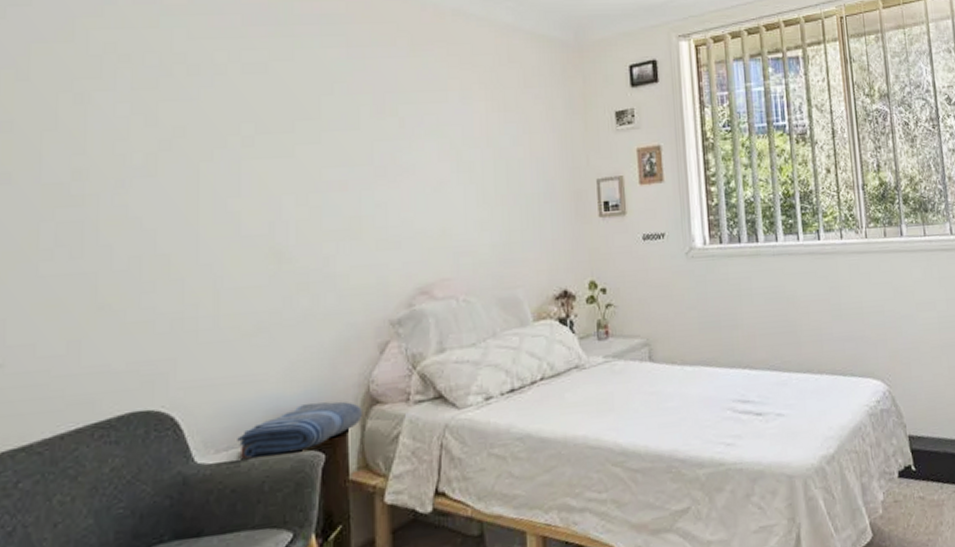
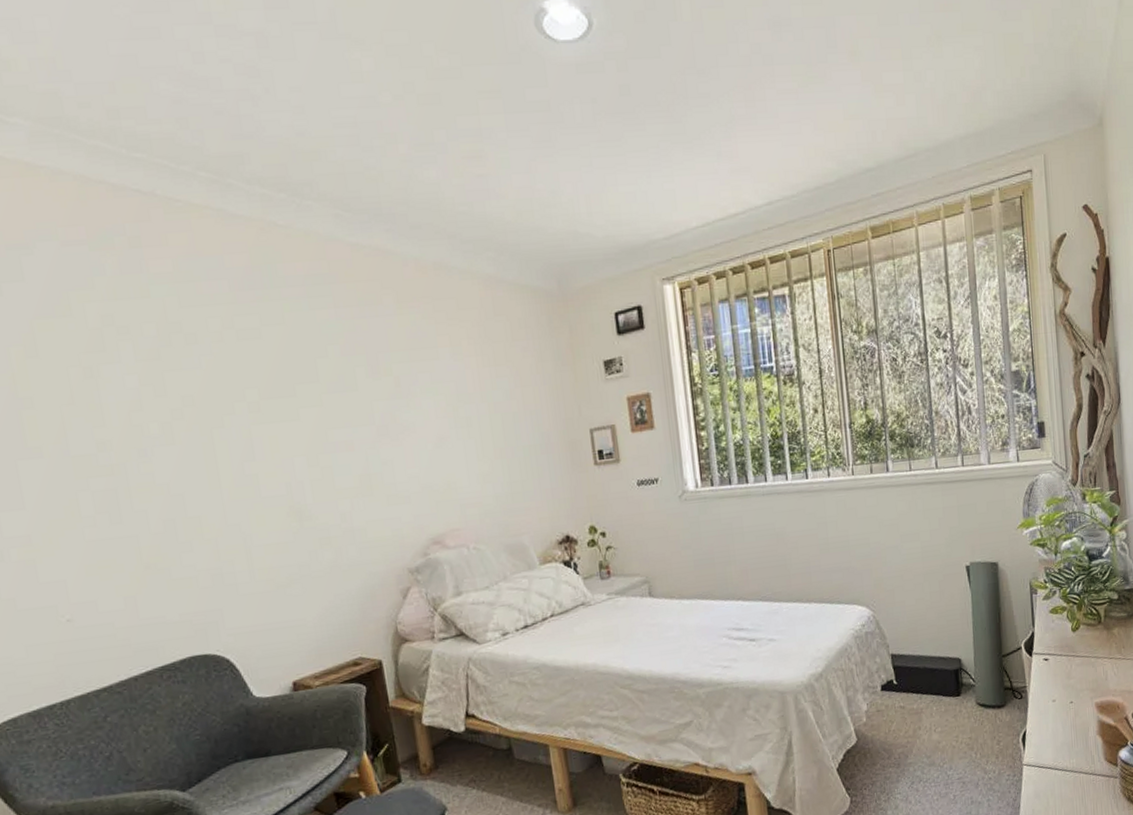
towel: present [237,401,362,458] -> none [287,641,394,691]

